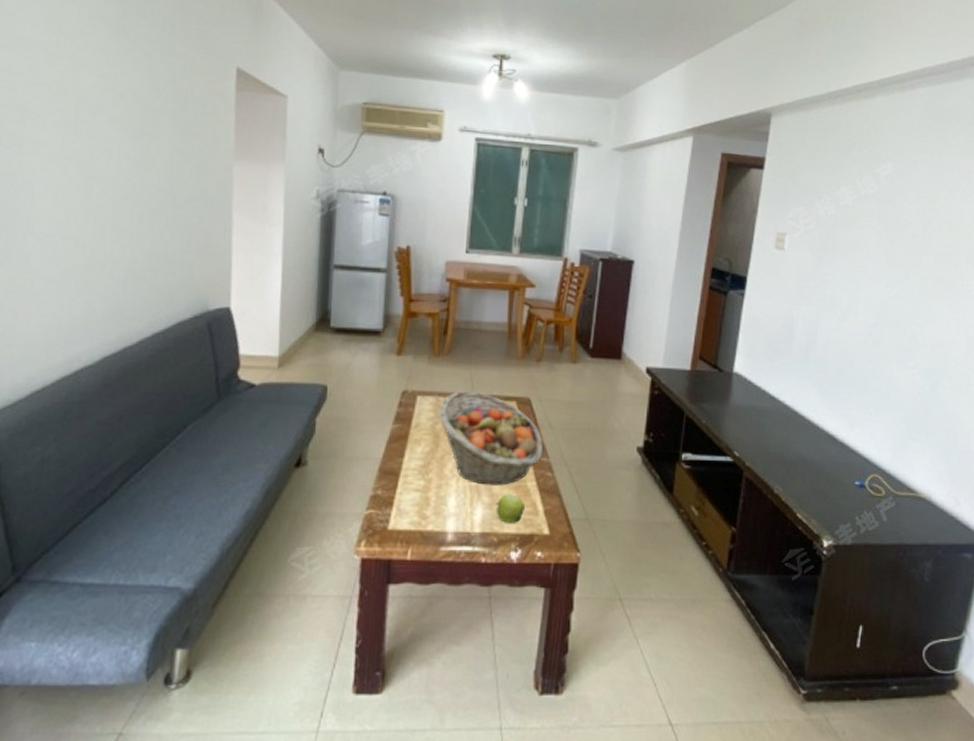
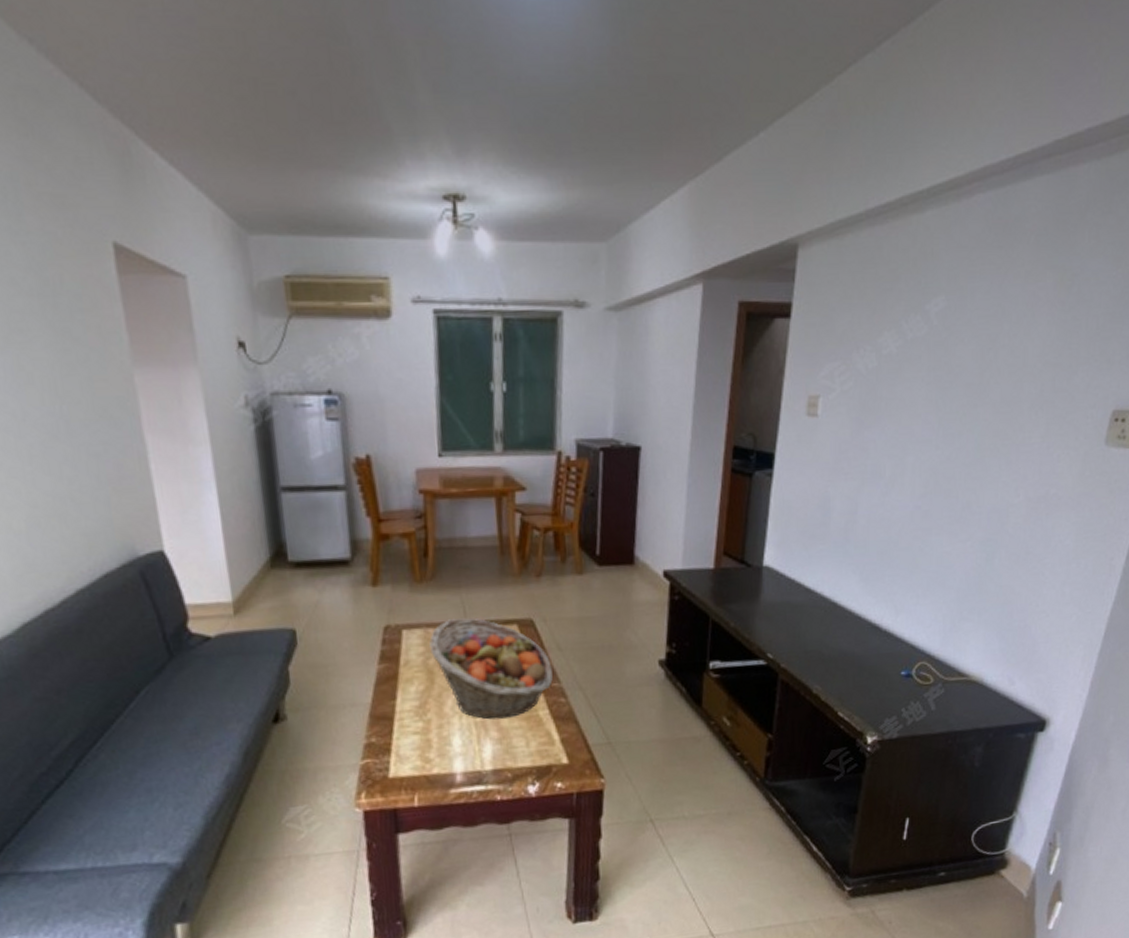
apple: present [496,494,526,523] -> none [506,725,540,757]

